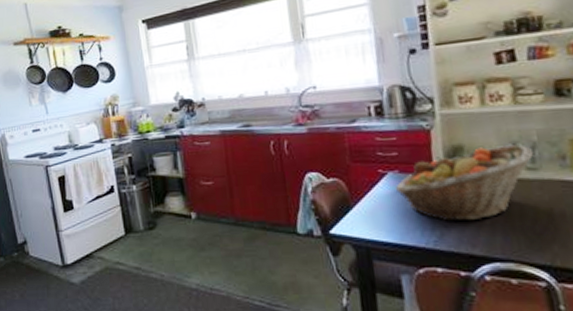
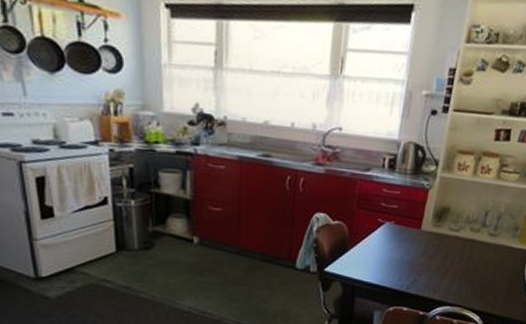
fruit basket: present [395,144,534,221] -> none [388,211,499,272]

